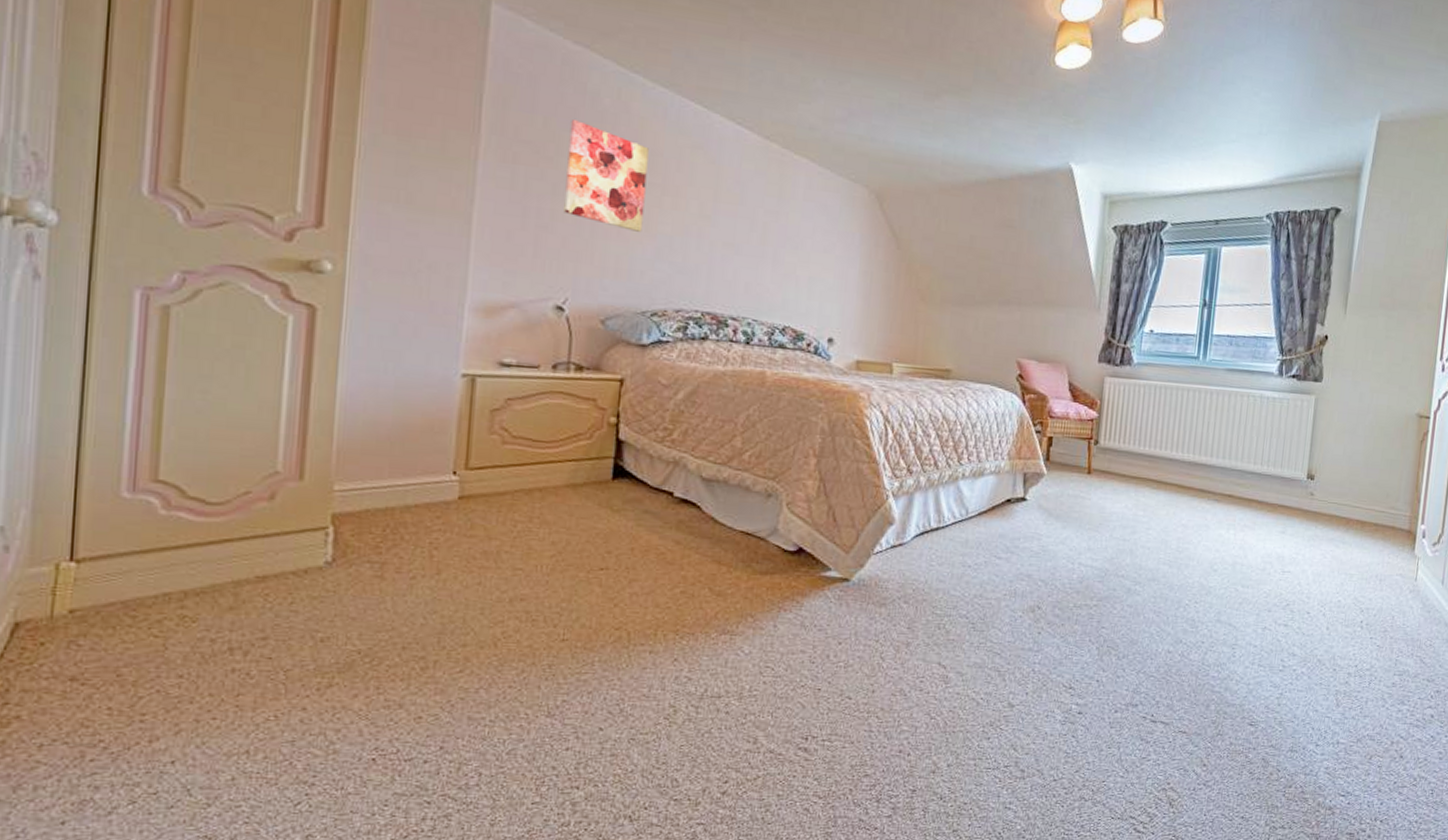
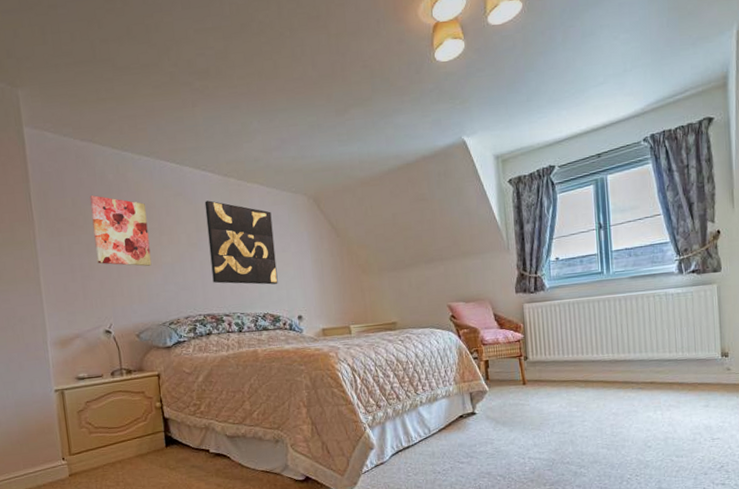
wall art: none [723,164,819,292] -> present [204,200,278,285]

